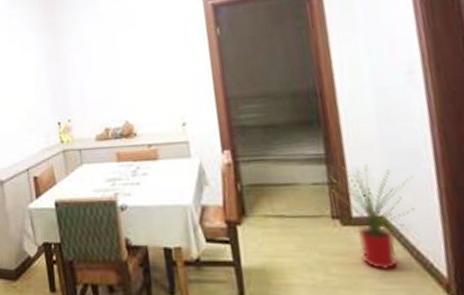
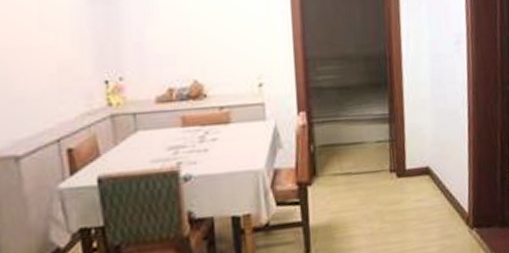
house plant: present [330,164,415,271] -> none [391,122,452,214]

